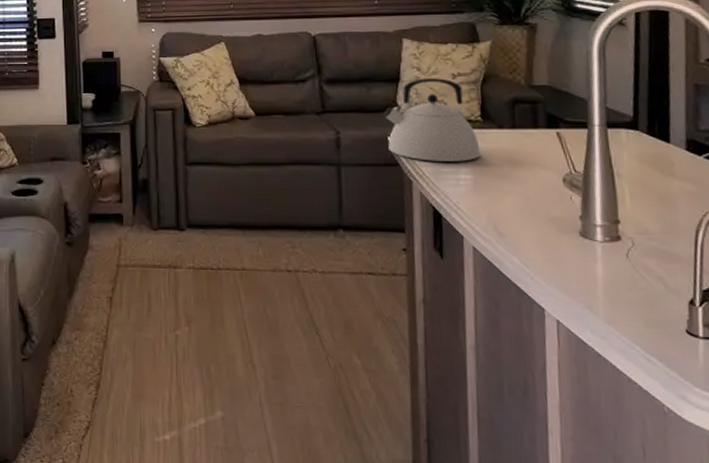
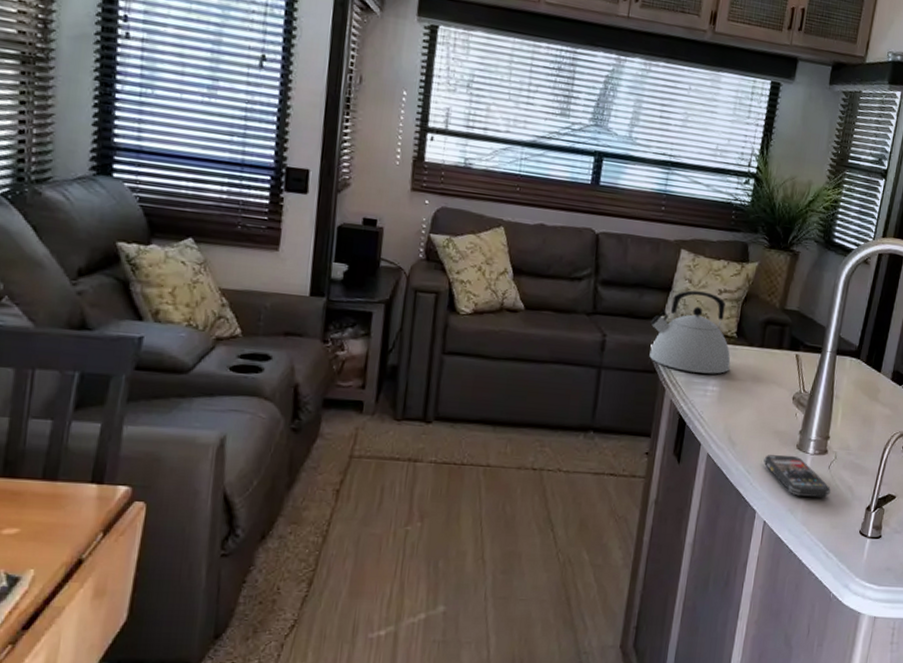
smartphone: none [542,244,635,291] -> present [763,454,831,498]

